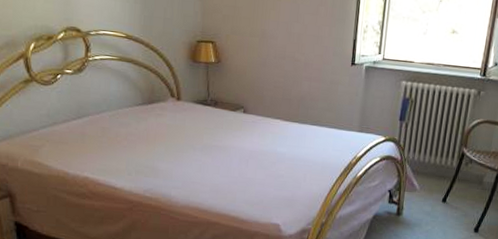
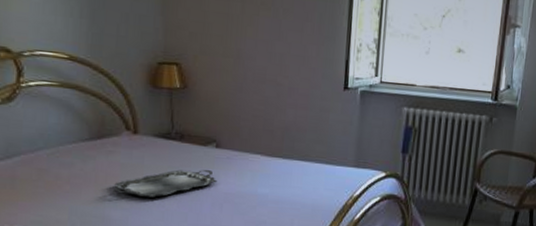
serving tray: none [161,130,244,153] -> present [114,169,218,197]

